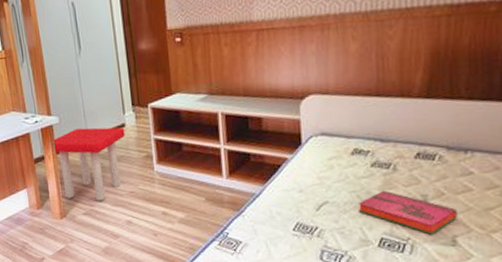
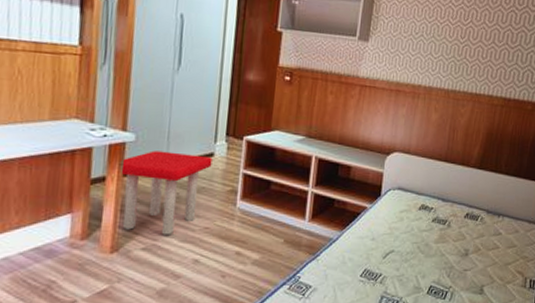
hardback book: present [358,190,457,235] -> none [416,243,487,284]

